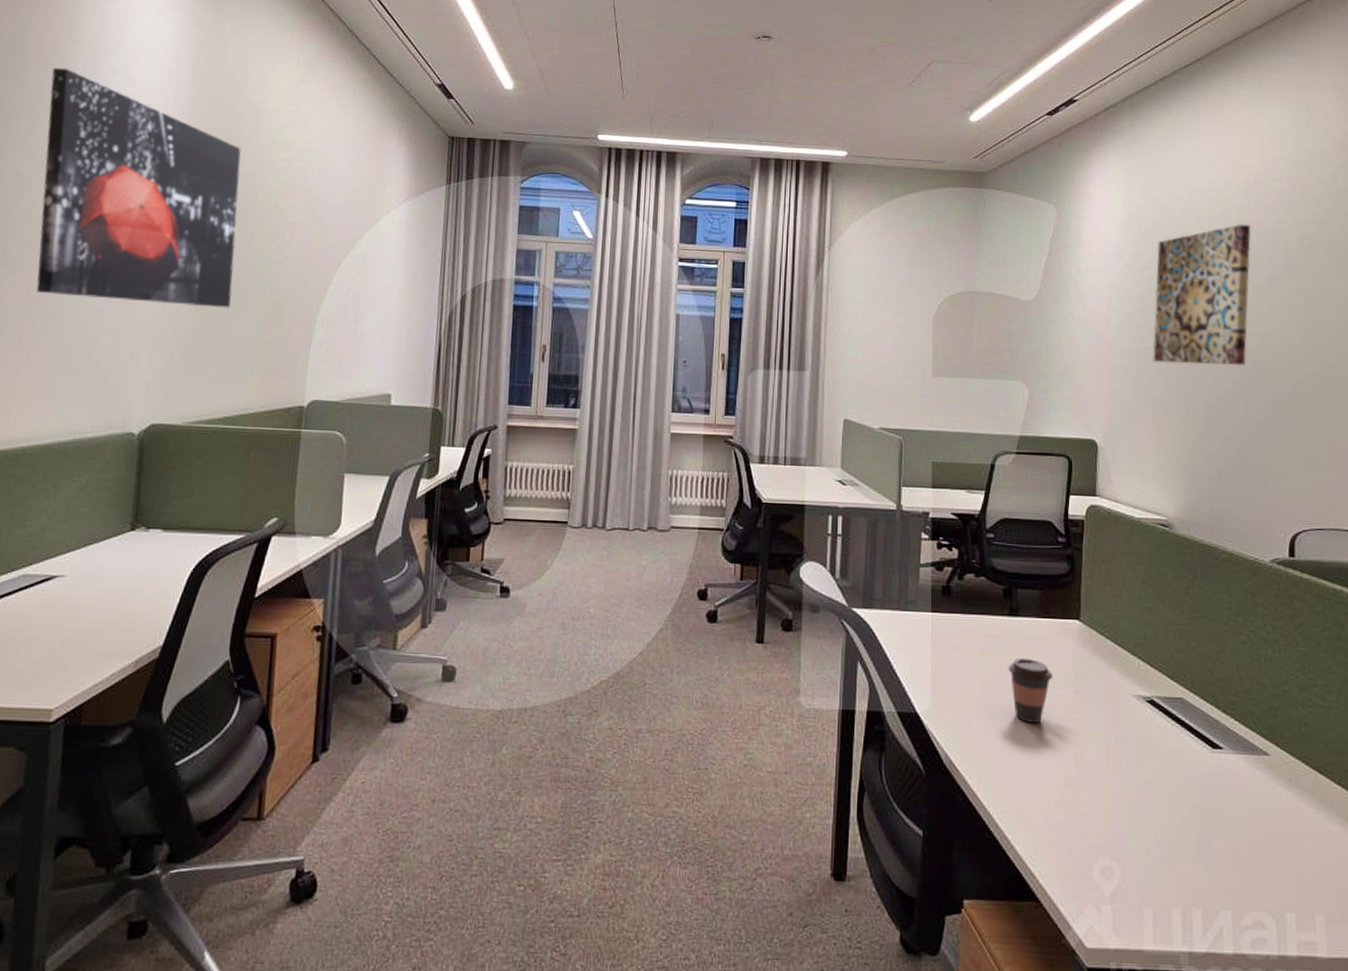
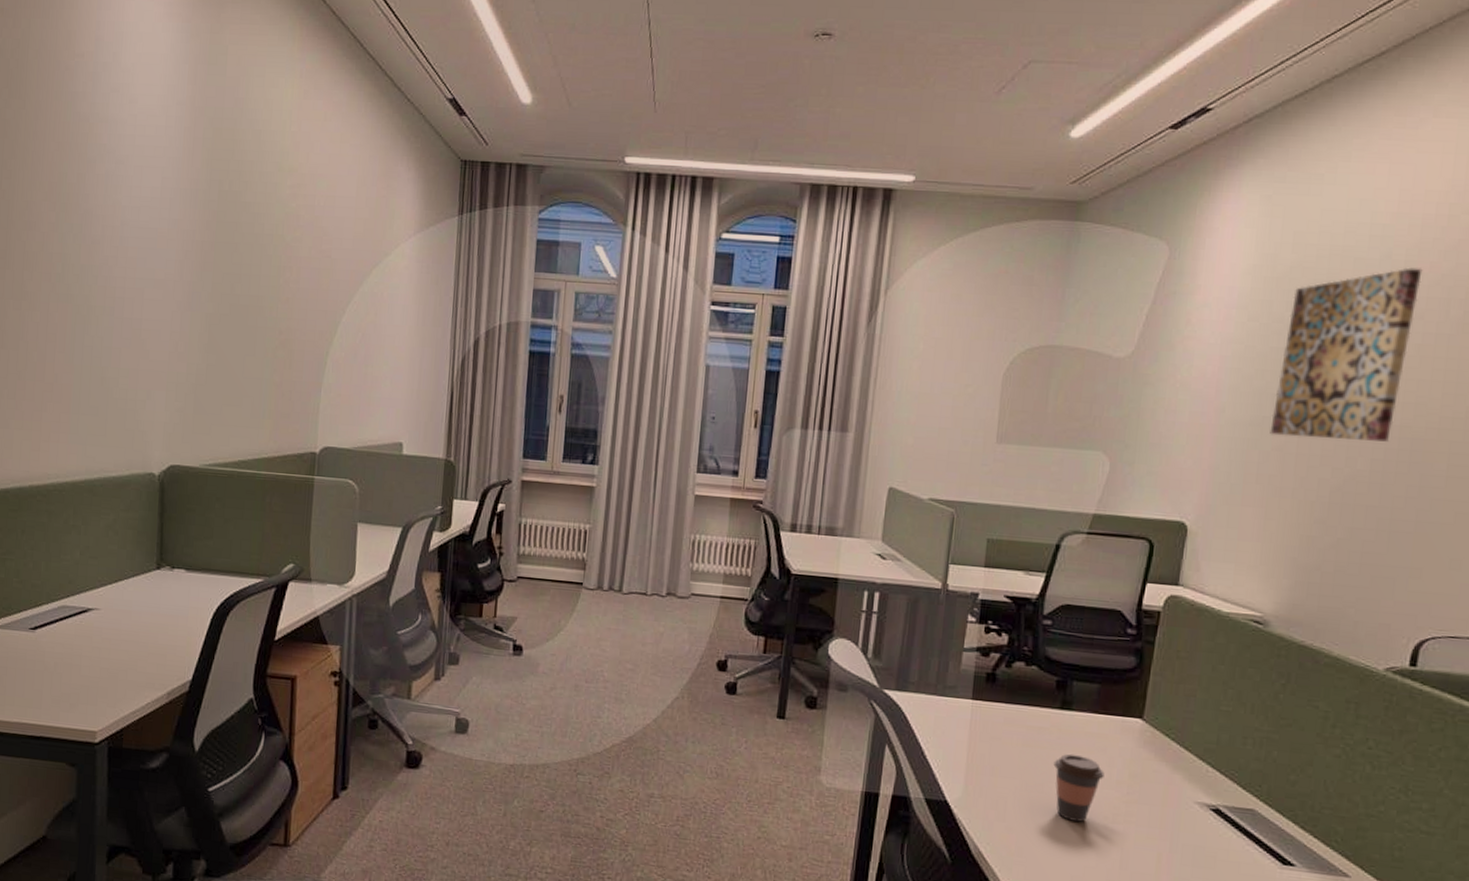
wall art: present [36,67,241,308] -> none [53,85,245,348]

